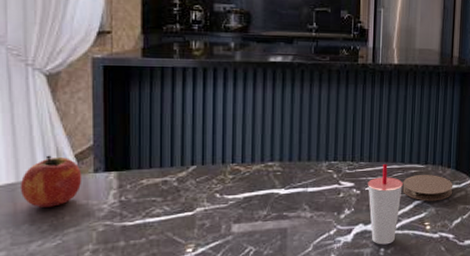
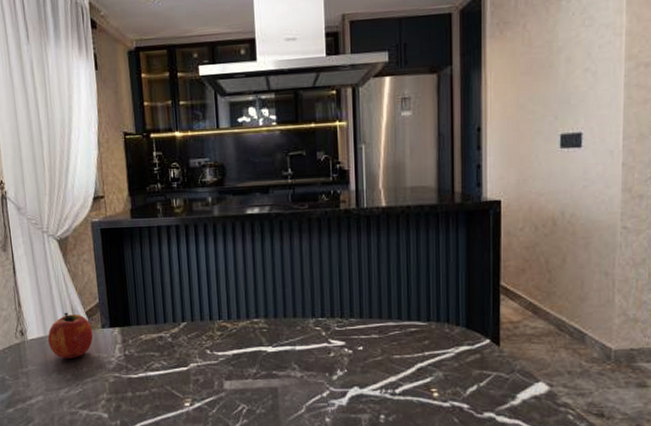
cup: present [368,164,403,245] -> none [361,321,401,411]
coaster: present [402,175,453,201] -> none [401,334,465,364]

